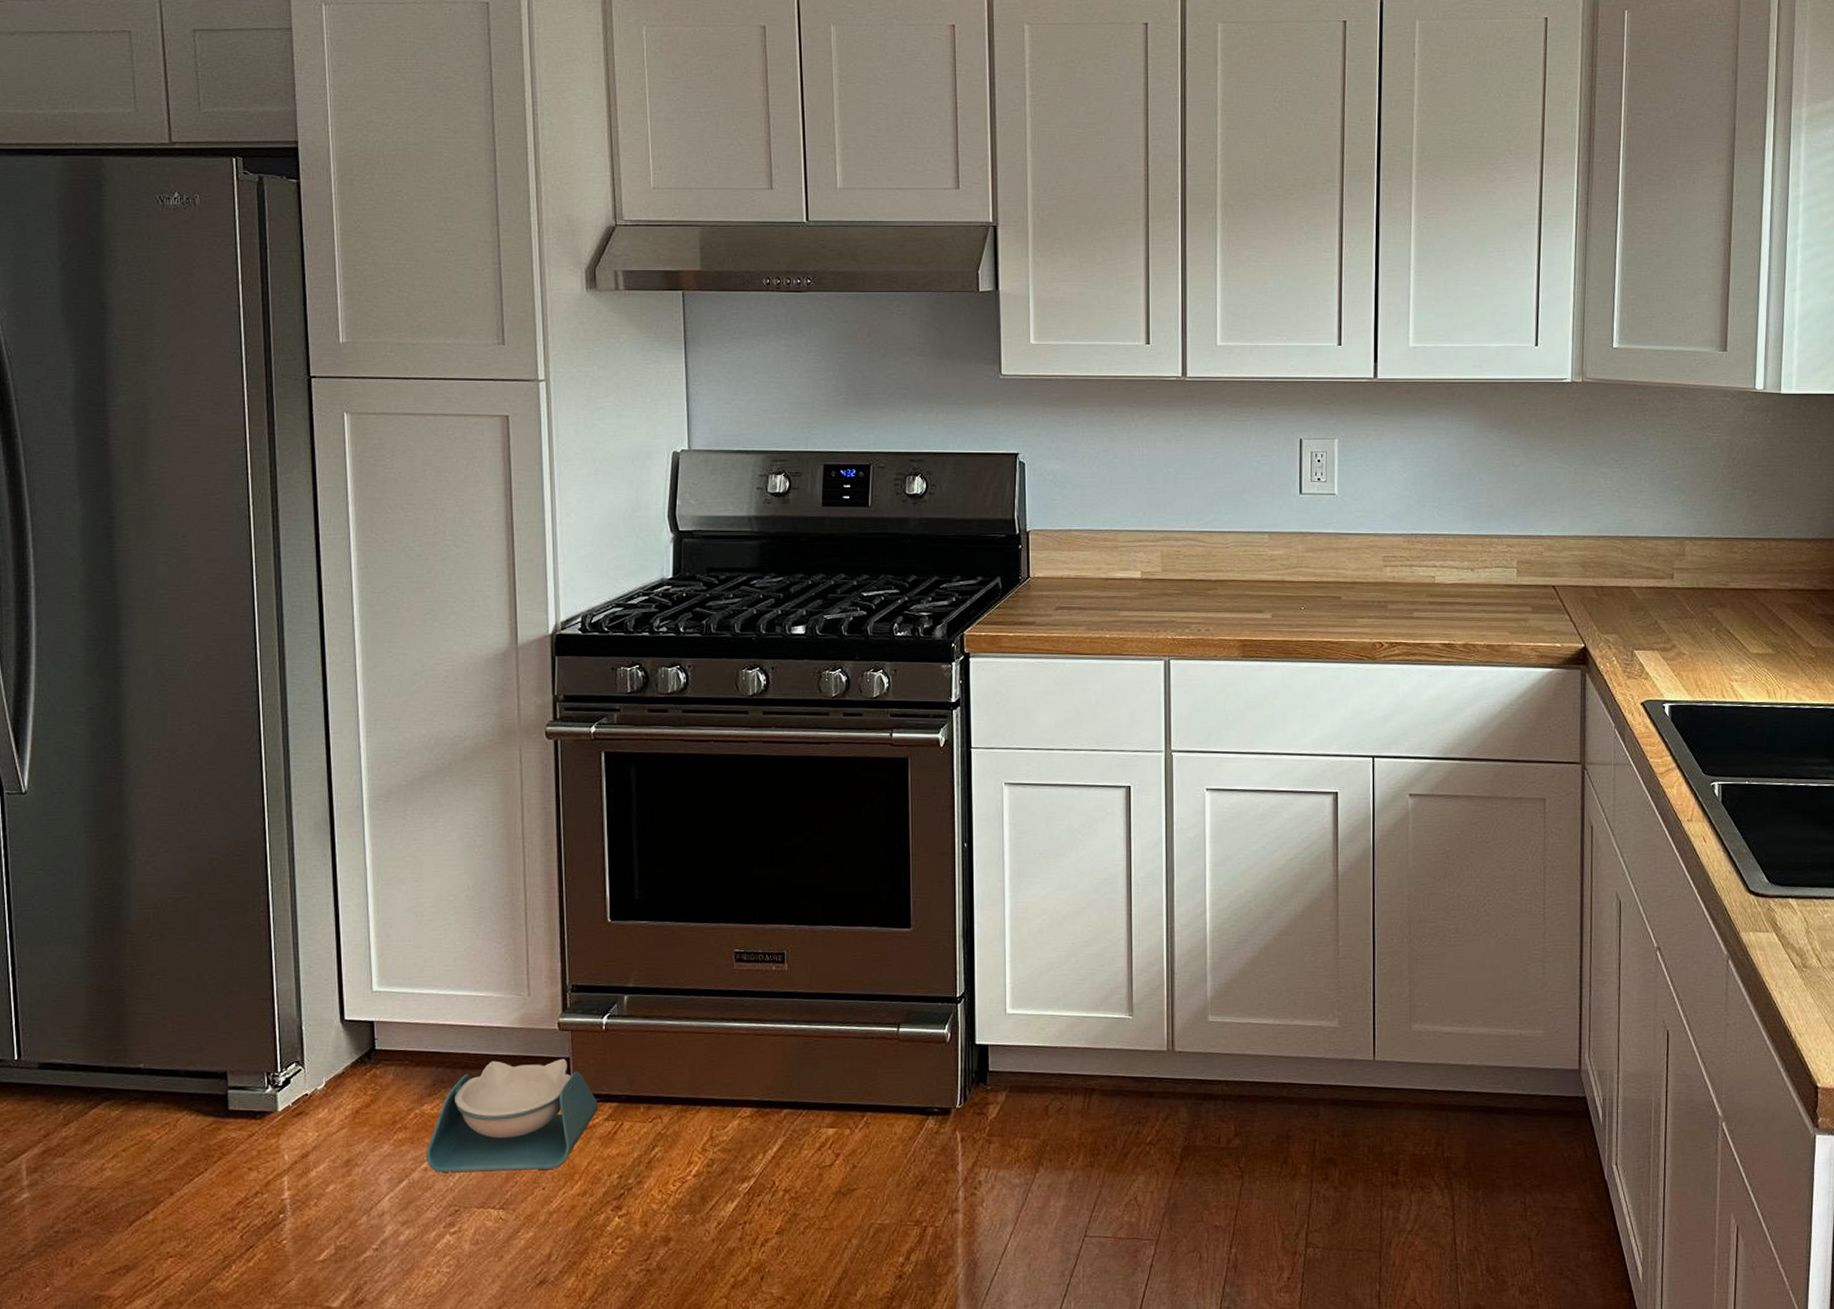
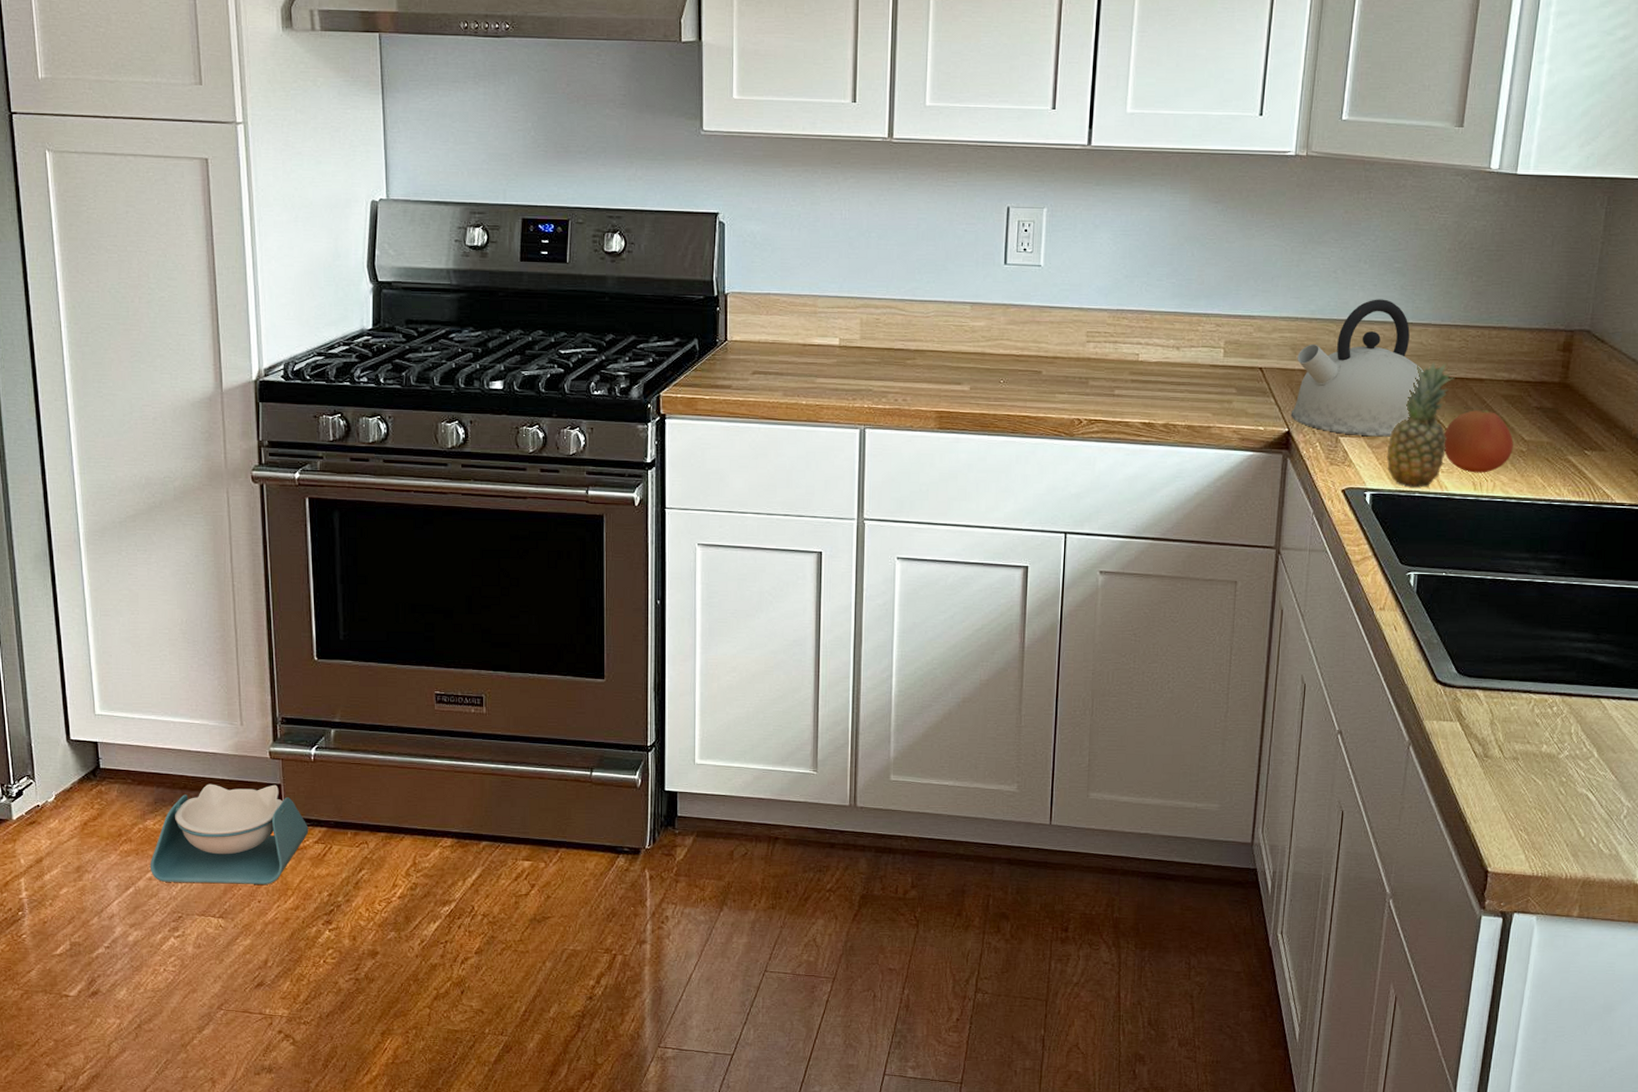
kettle: none [1586,515,1727,649] -> present [1290,299,1437,437]
fruit: none [1681,574,1741,697] -> present [1386,362,1455,487]
fruit: none [1735,618,1802,681] -> present [1444,409,1514,473]

